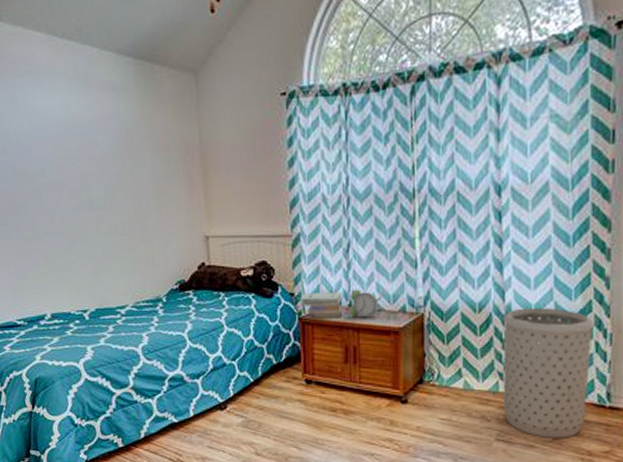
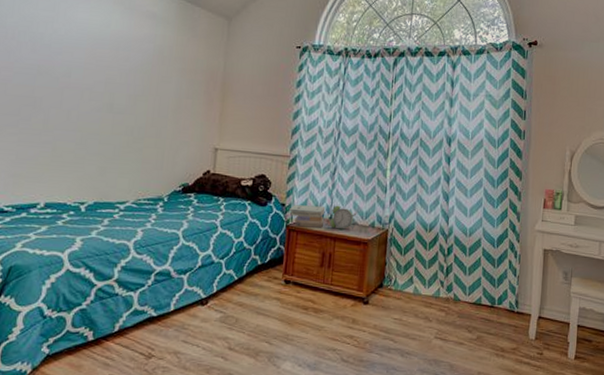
laundry basket: present [503,307,596,438] -> none [442,231,510,337]

